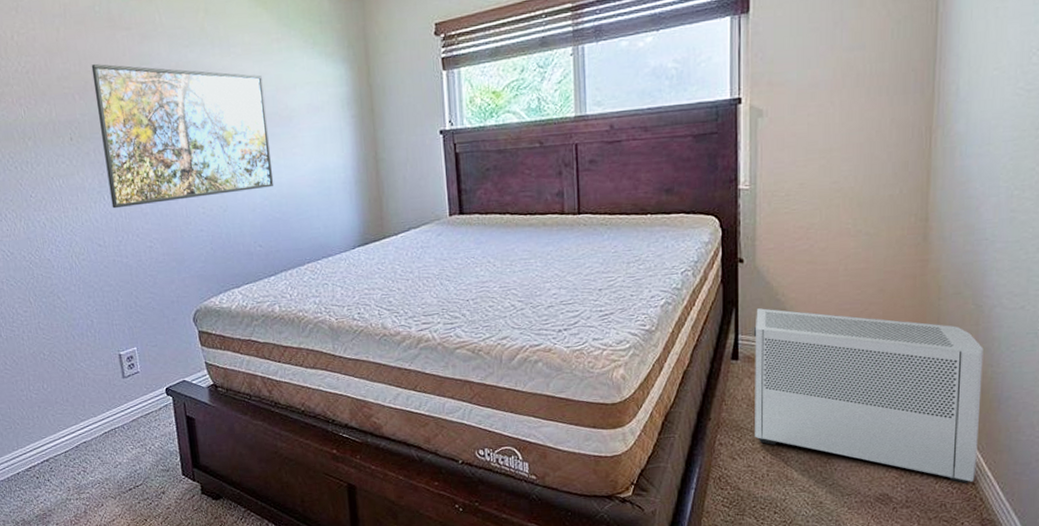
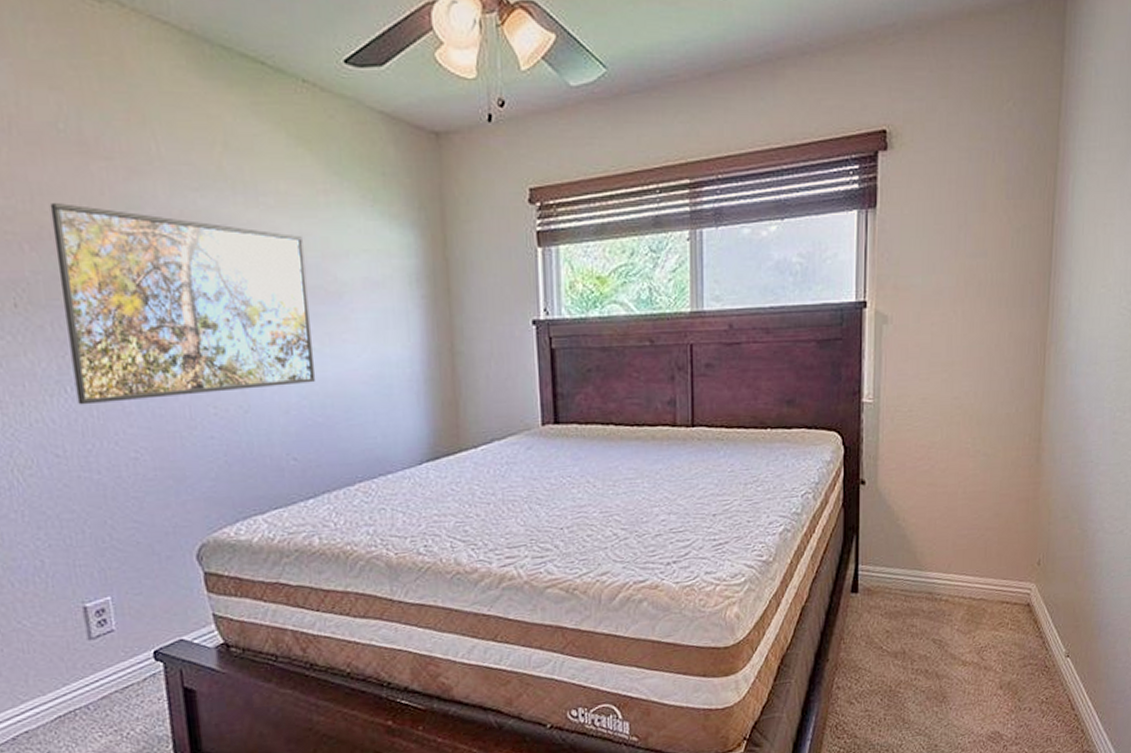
air purifier: present [753,308,984,484] -> none [873,535,1087,716]

